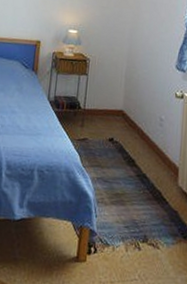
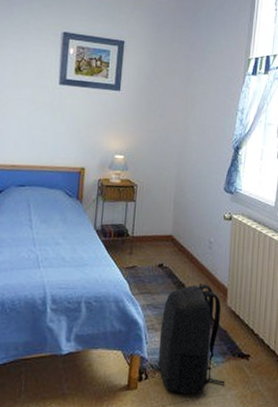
backpack: none [107,161,175,274] -> present [158,284,225,393]

